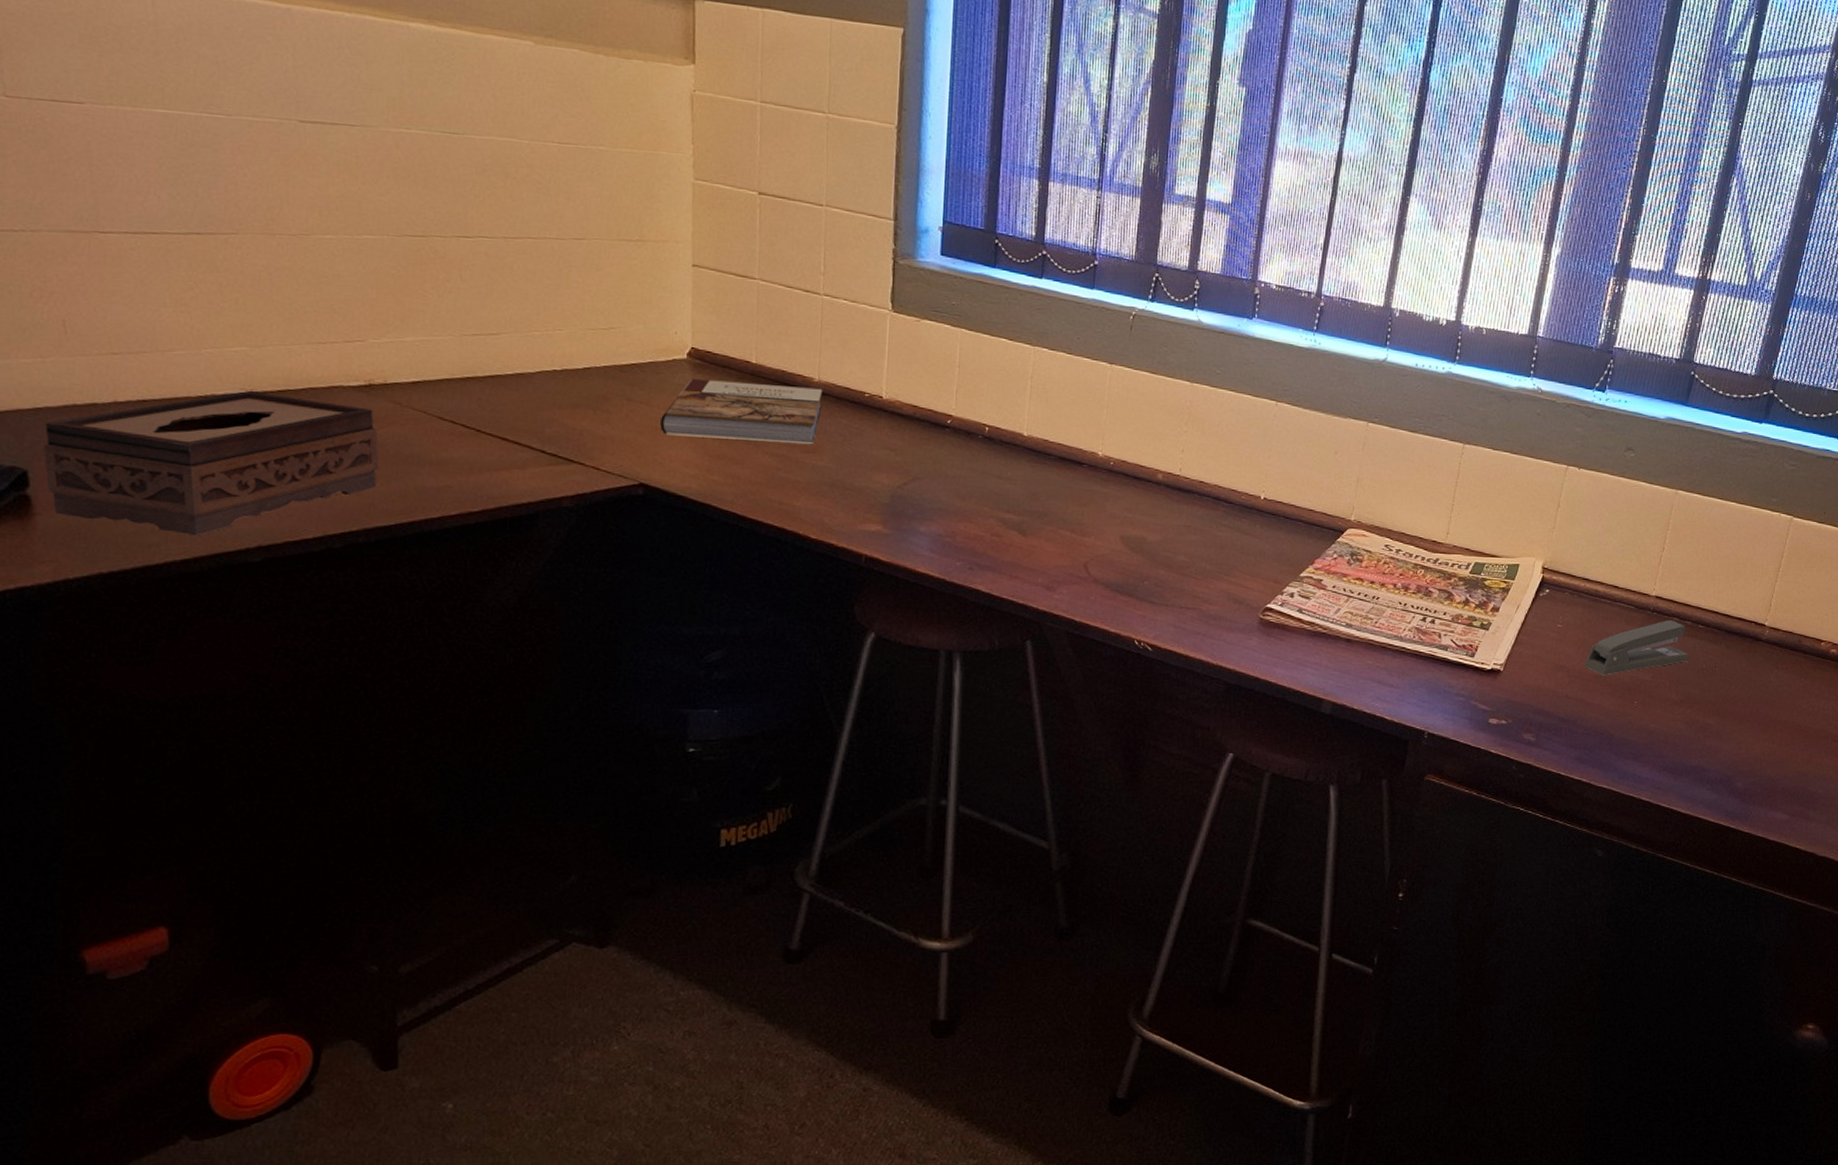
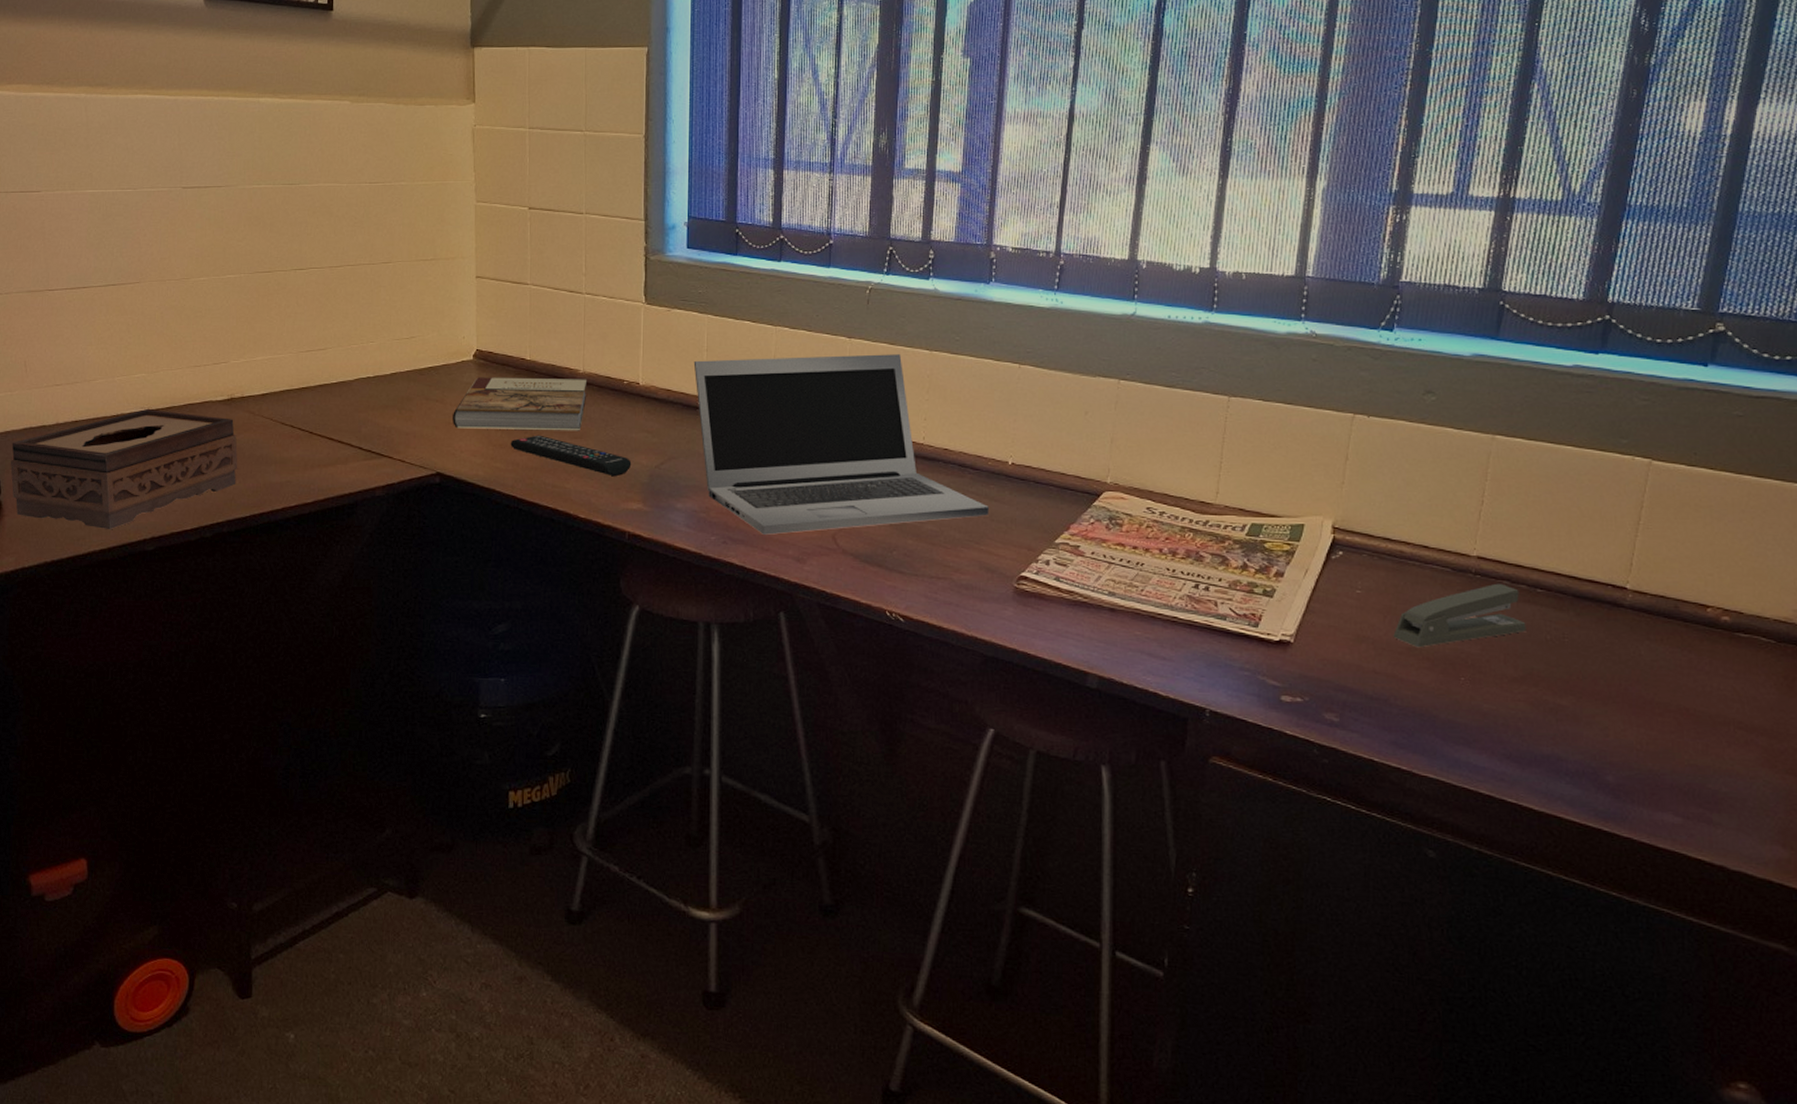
remote control: none [730,446,871,495] -> present [510,435,632,476]
laptop: none [943,376,1240,562] -> present [693,354,989,535]

